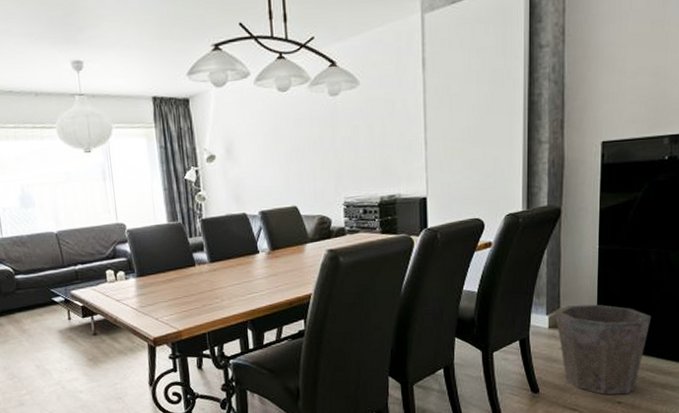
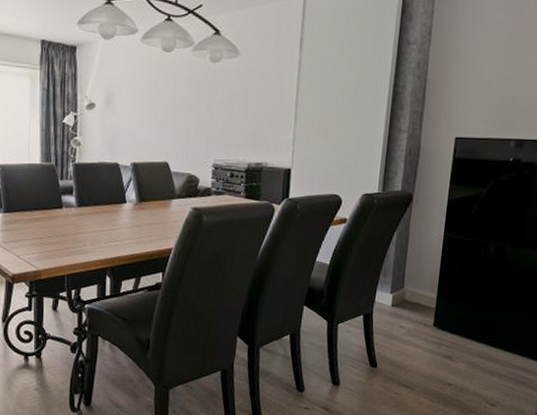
waste bin: present [555,304,652,395] -> none [398,287,486,377]

